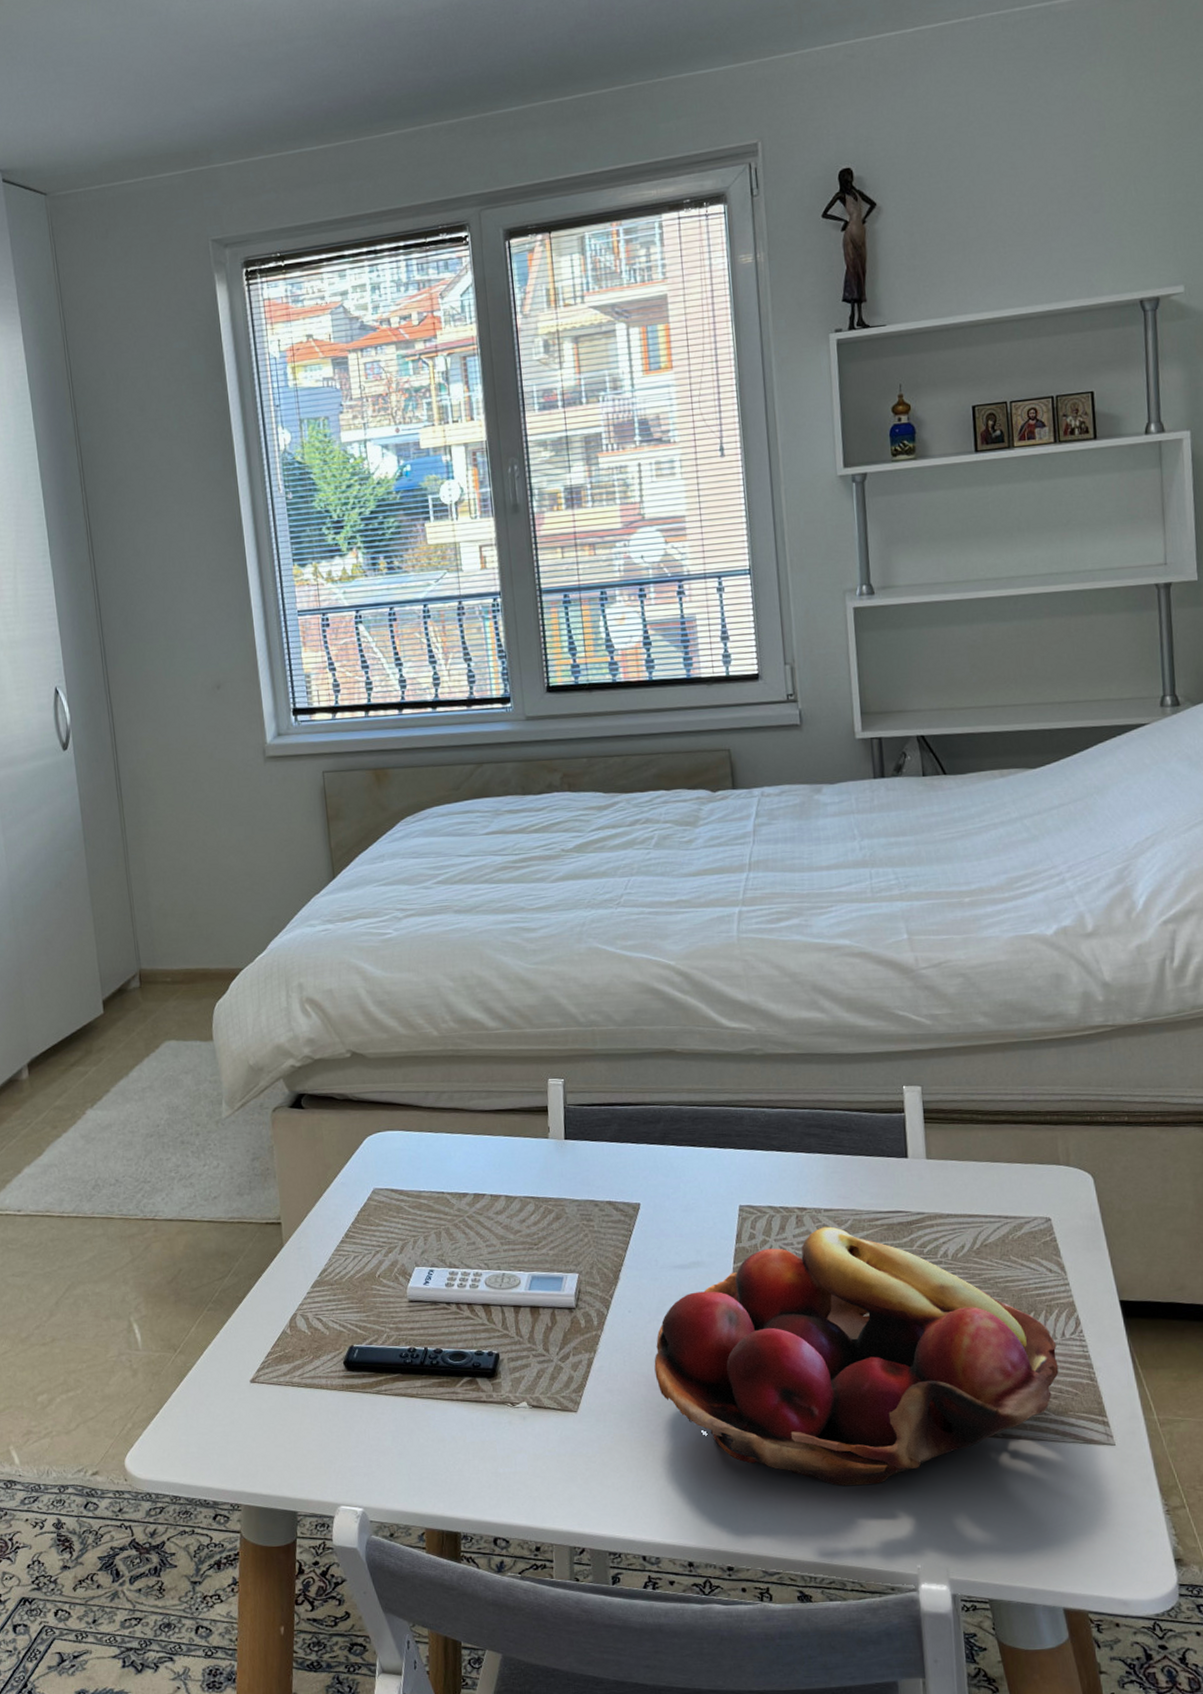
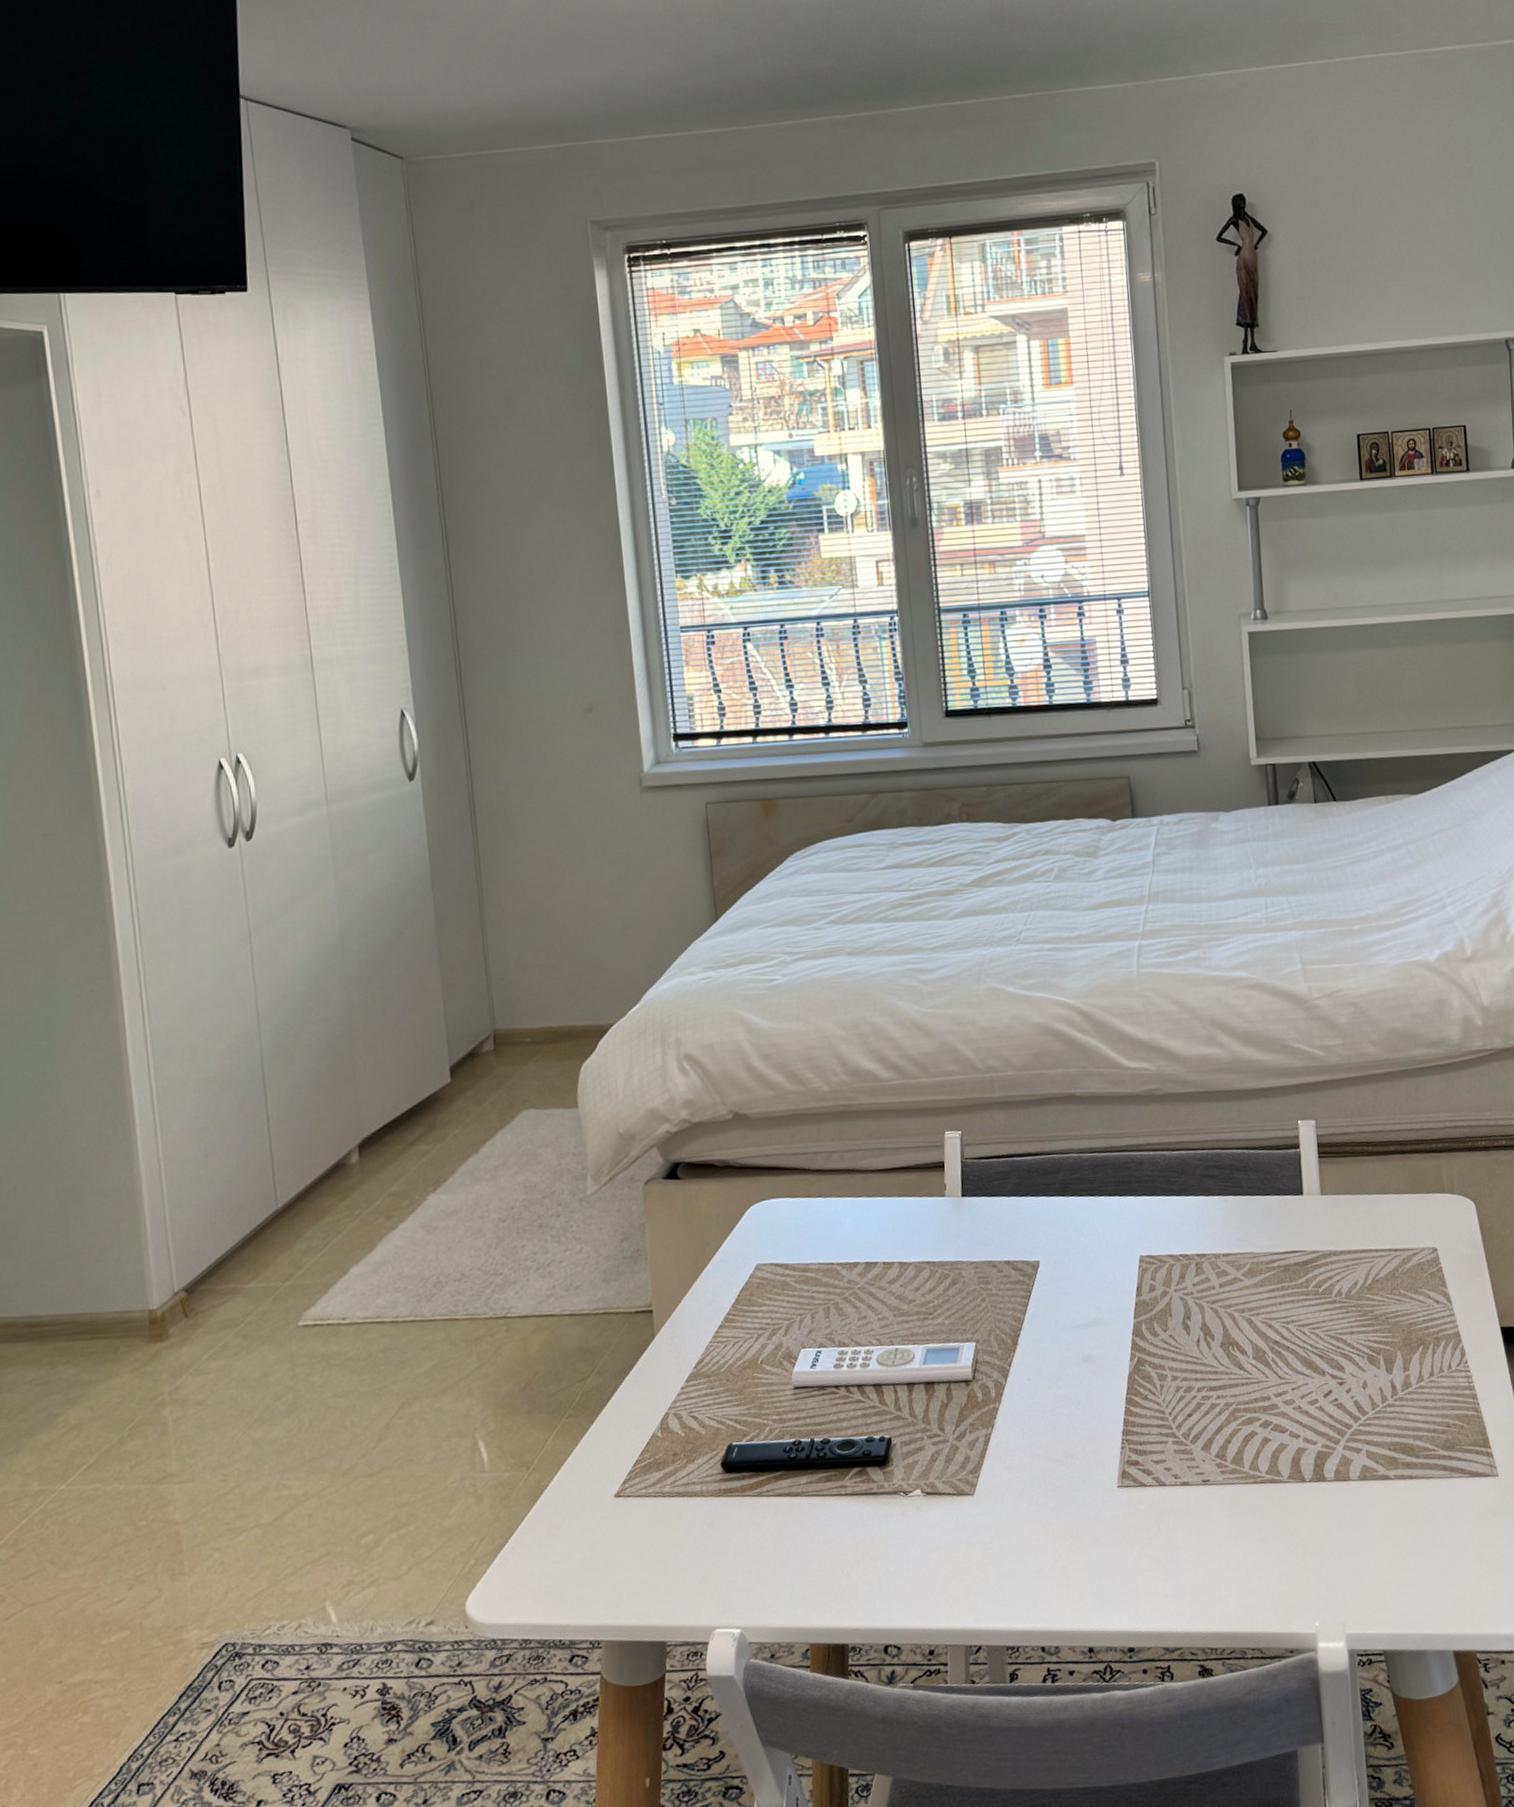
fruit basket: present [654,1226,1059,1486] -> none [1053,1272,1446,1547]

